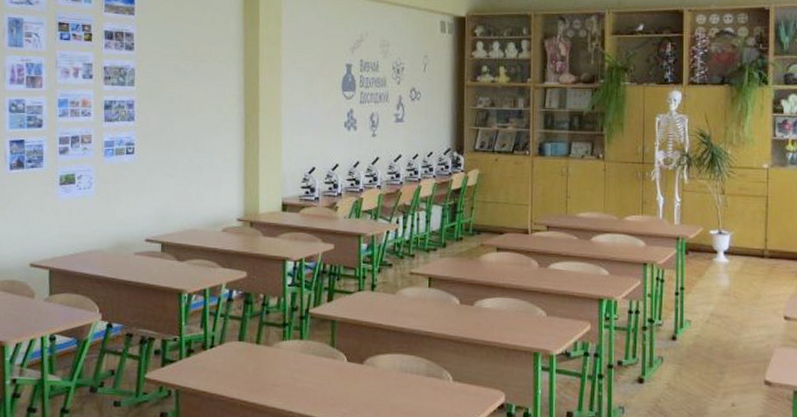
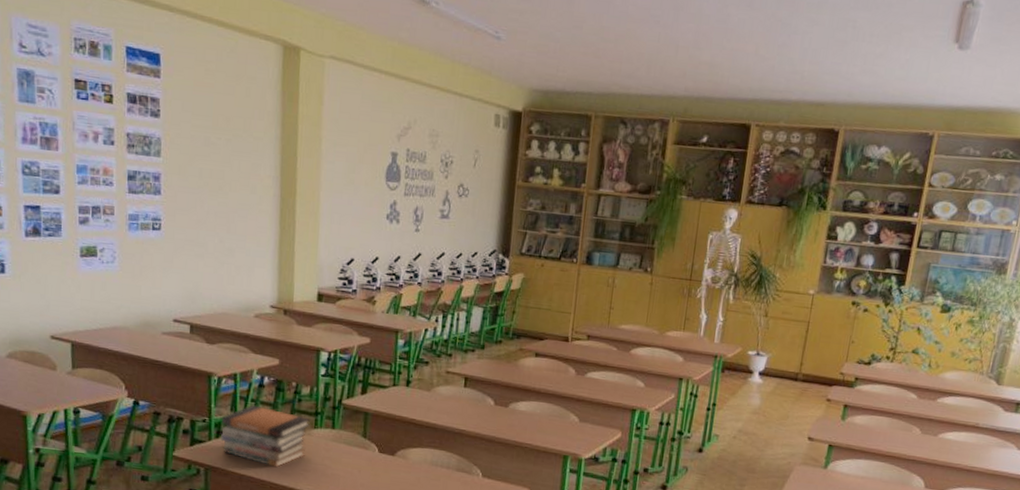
book stack: none [191,320,279,384] -> present [221,405,311,468]

